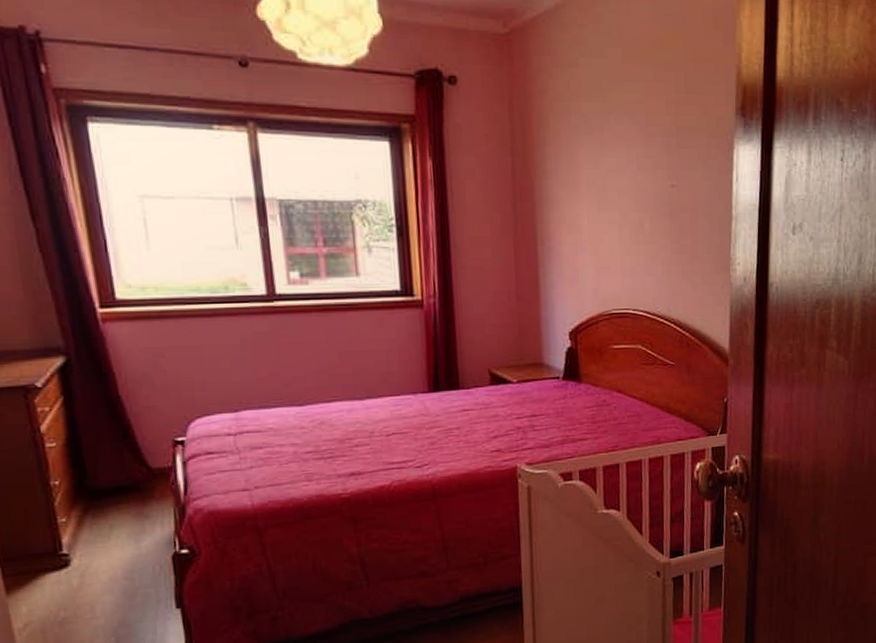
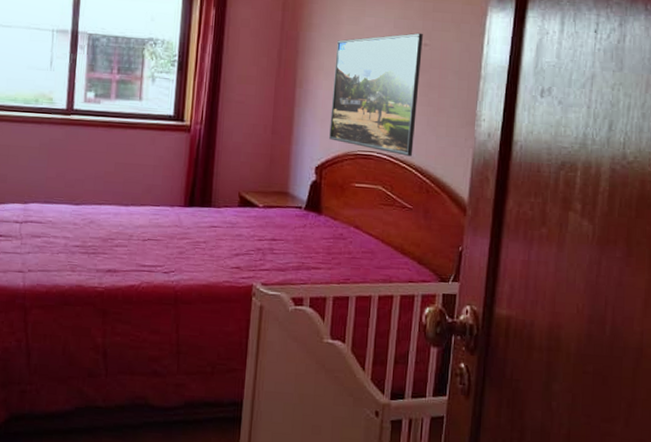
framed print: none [577,173,670,310] -> present [329,33,423,156]

